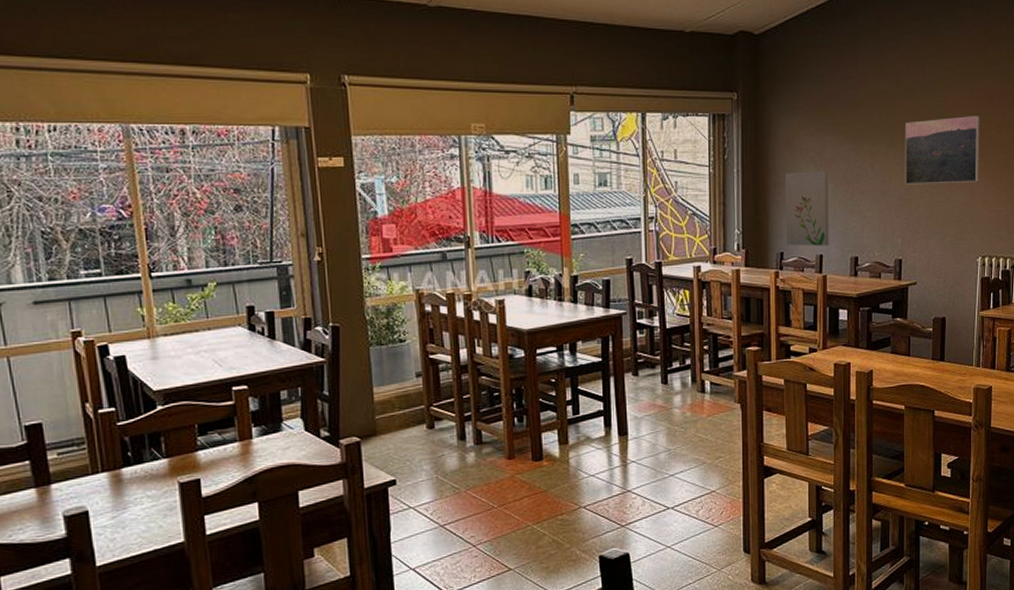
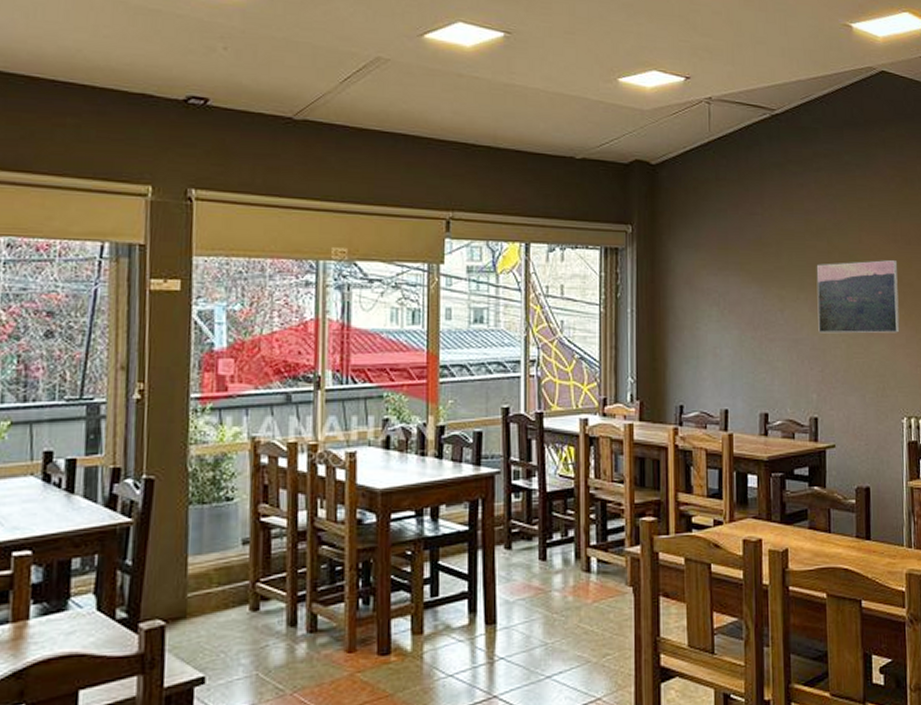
wall art: present [786,171,829,246] -> none [685,314,735,400]

